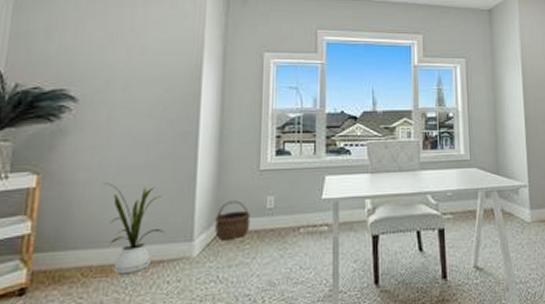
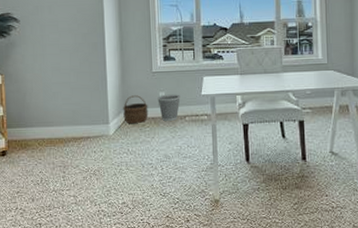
house plant: present [104,183,165,275] -> none [45,81,89,145]
wastebasket: none [264,198,295,235] -> present [157,94,180,121]

